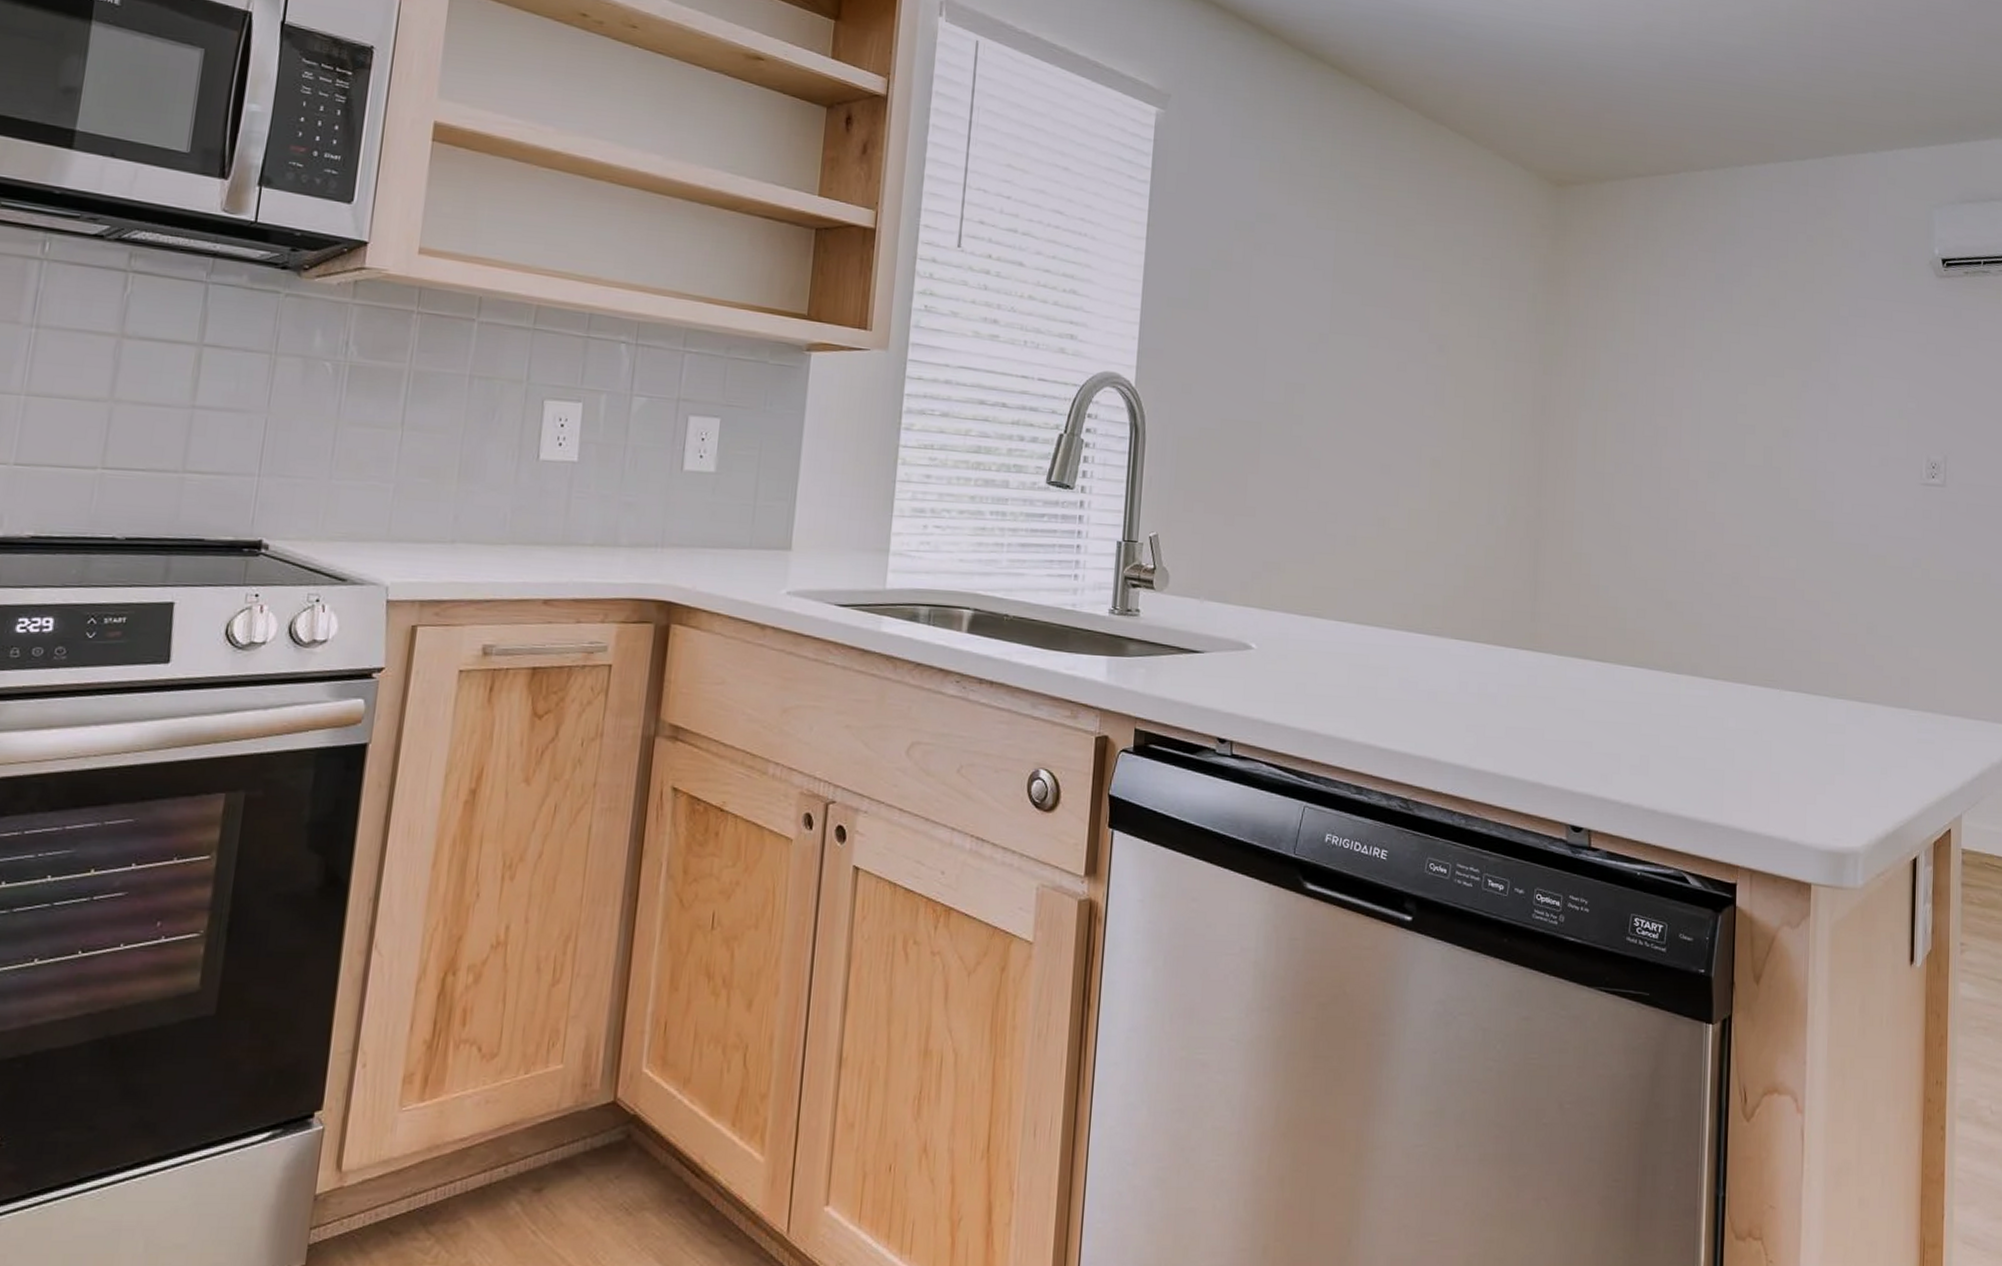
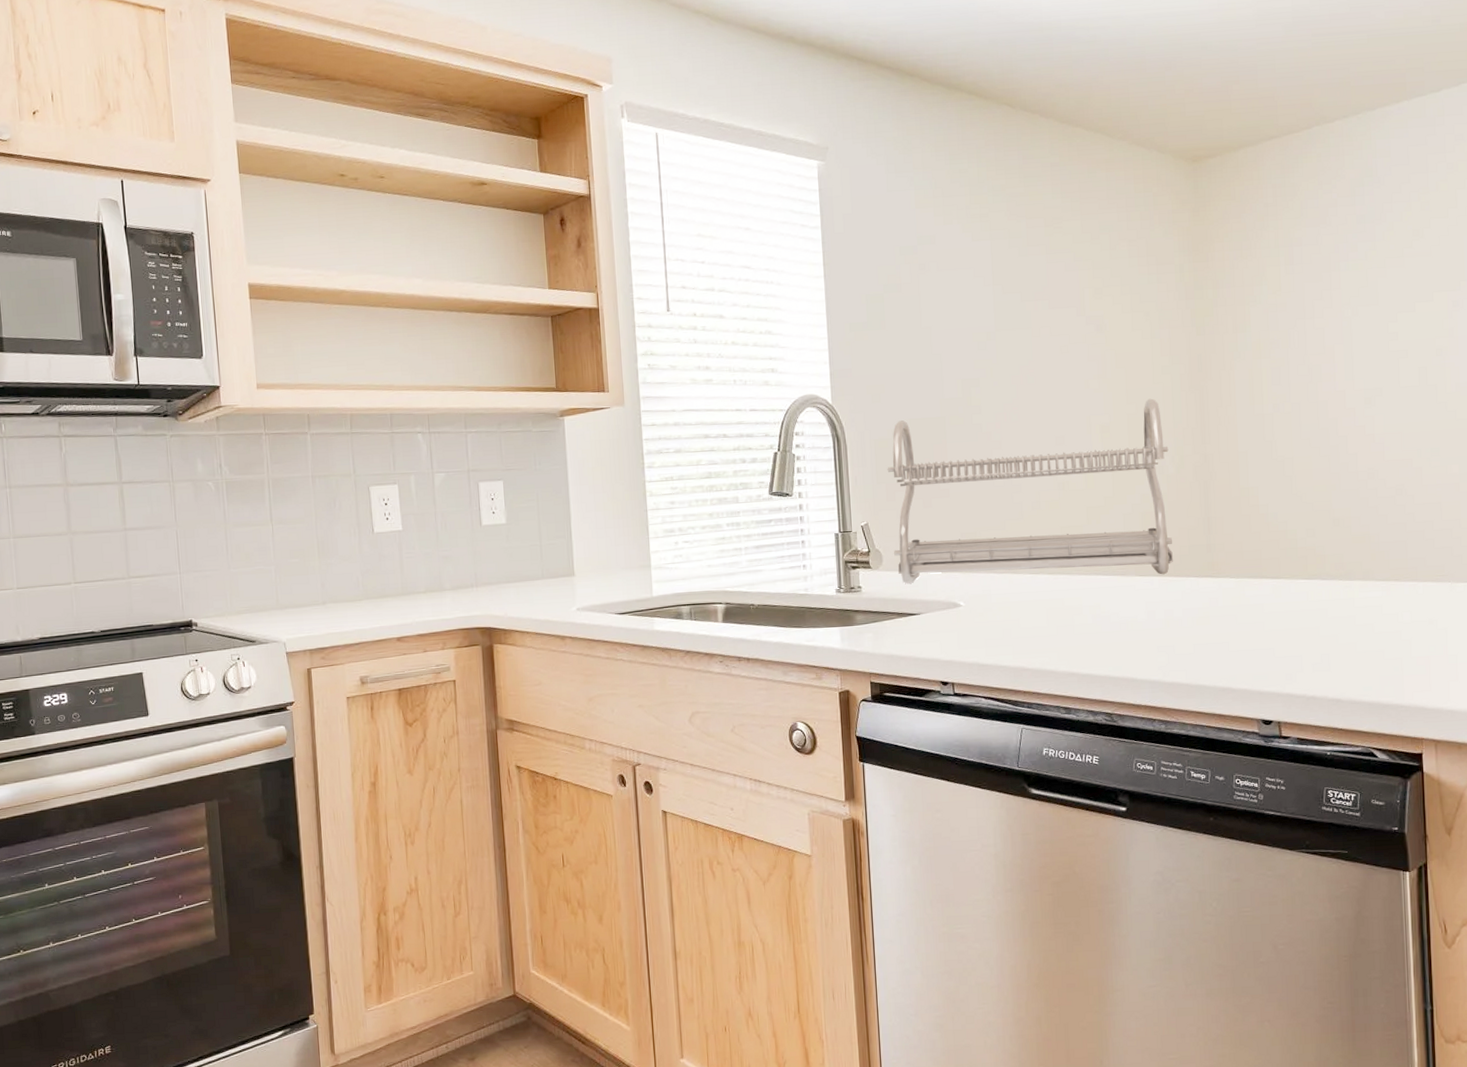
dish rack: none [1183,419,1502,641] -> present [887,398,1173,585]

